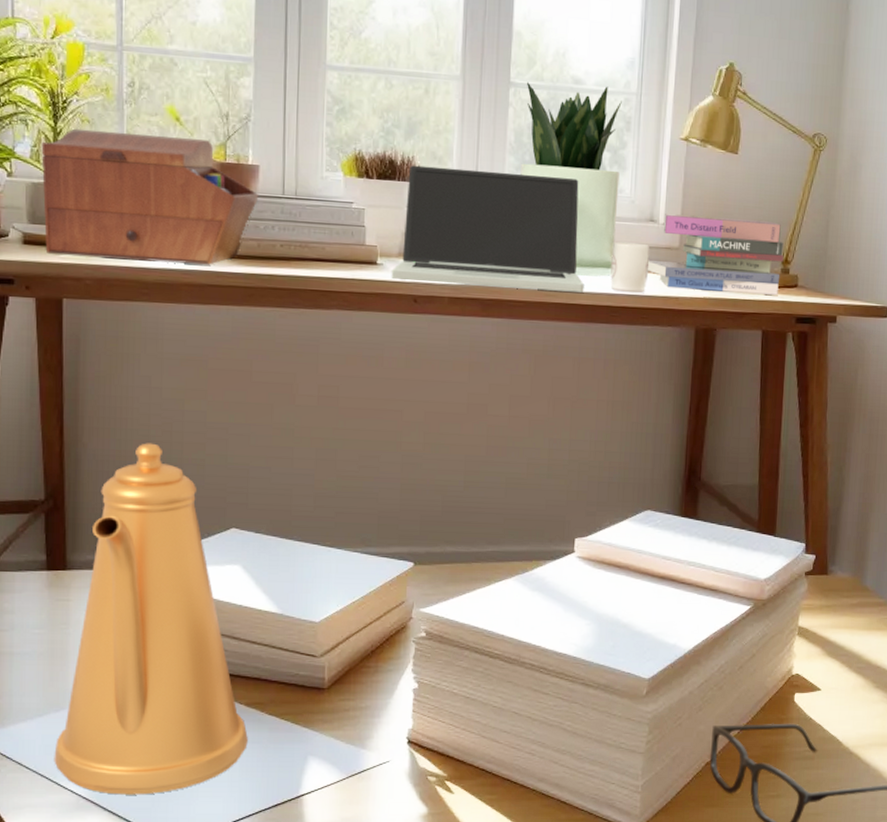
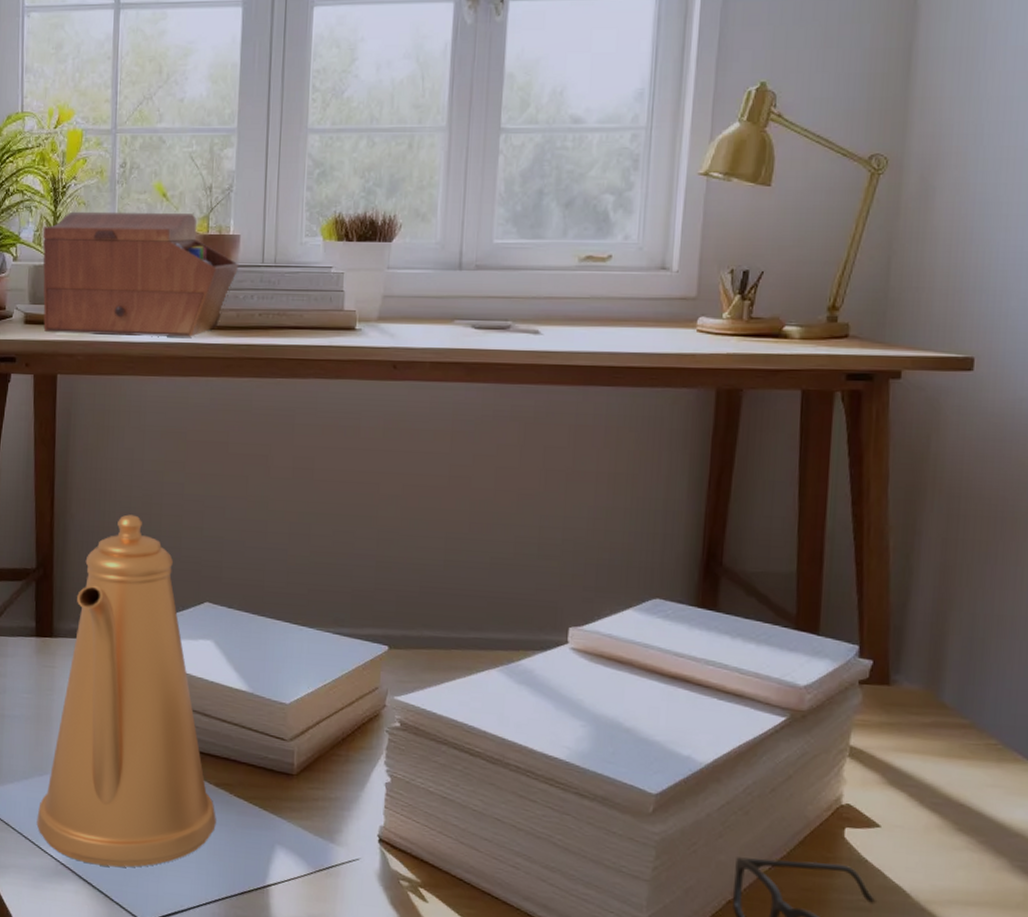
laptop: present [391,165,584,292] -> none [369,224,583,352]
planter: present [520,82,622,277] -> none [511,123,629,335]
mug: present [610,241,650,294] -> none [613,294,661,351]
books: present [648,212,784,295] -> none [658,258,831,348]

